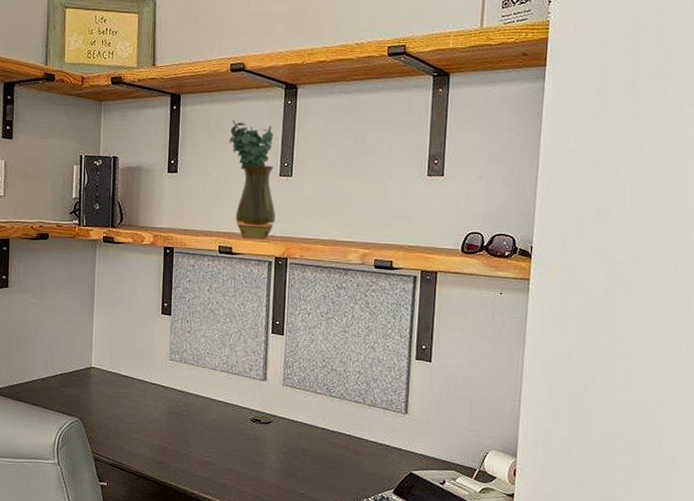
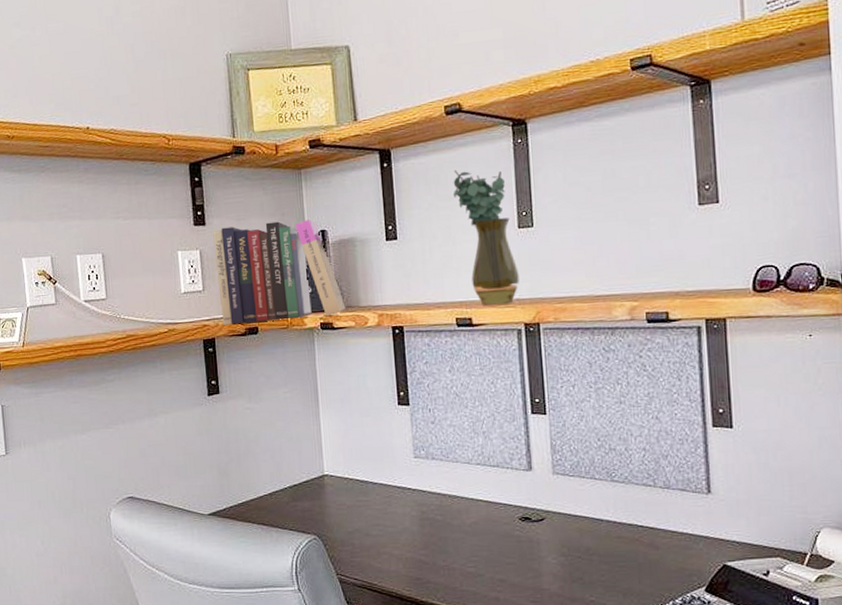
books: none [18,143,127,232] -> present [213,220,346,325]

